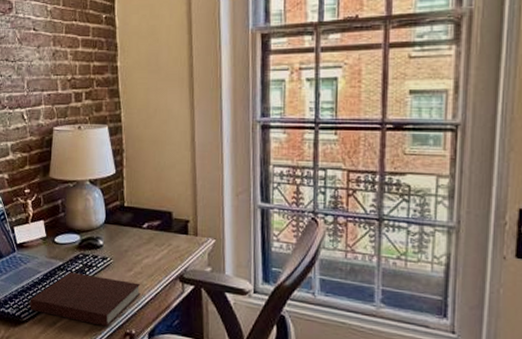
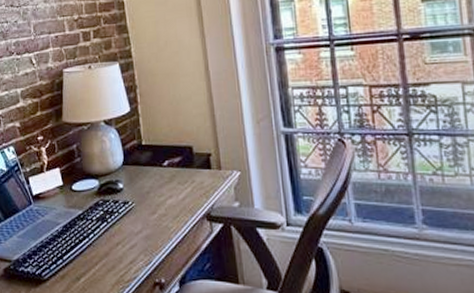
notebook: present [30,272,141,327] -> none [50,220,167,278]

